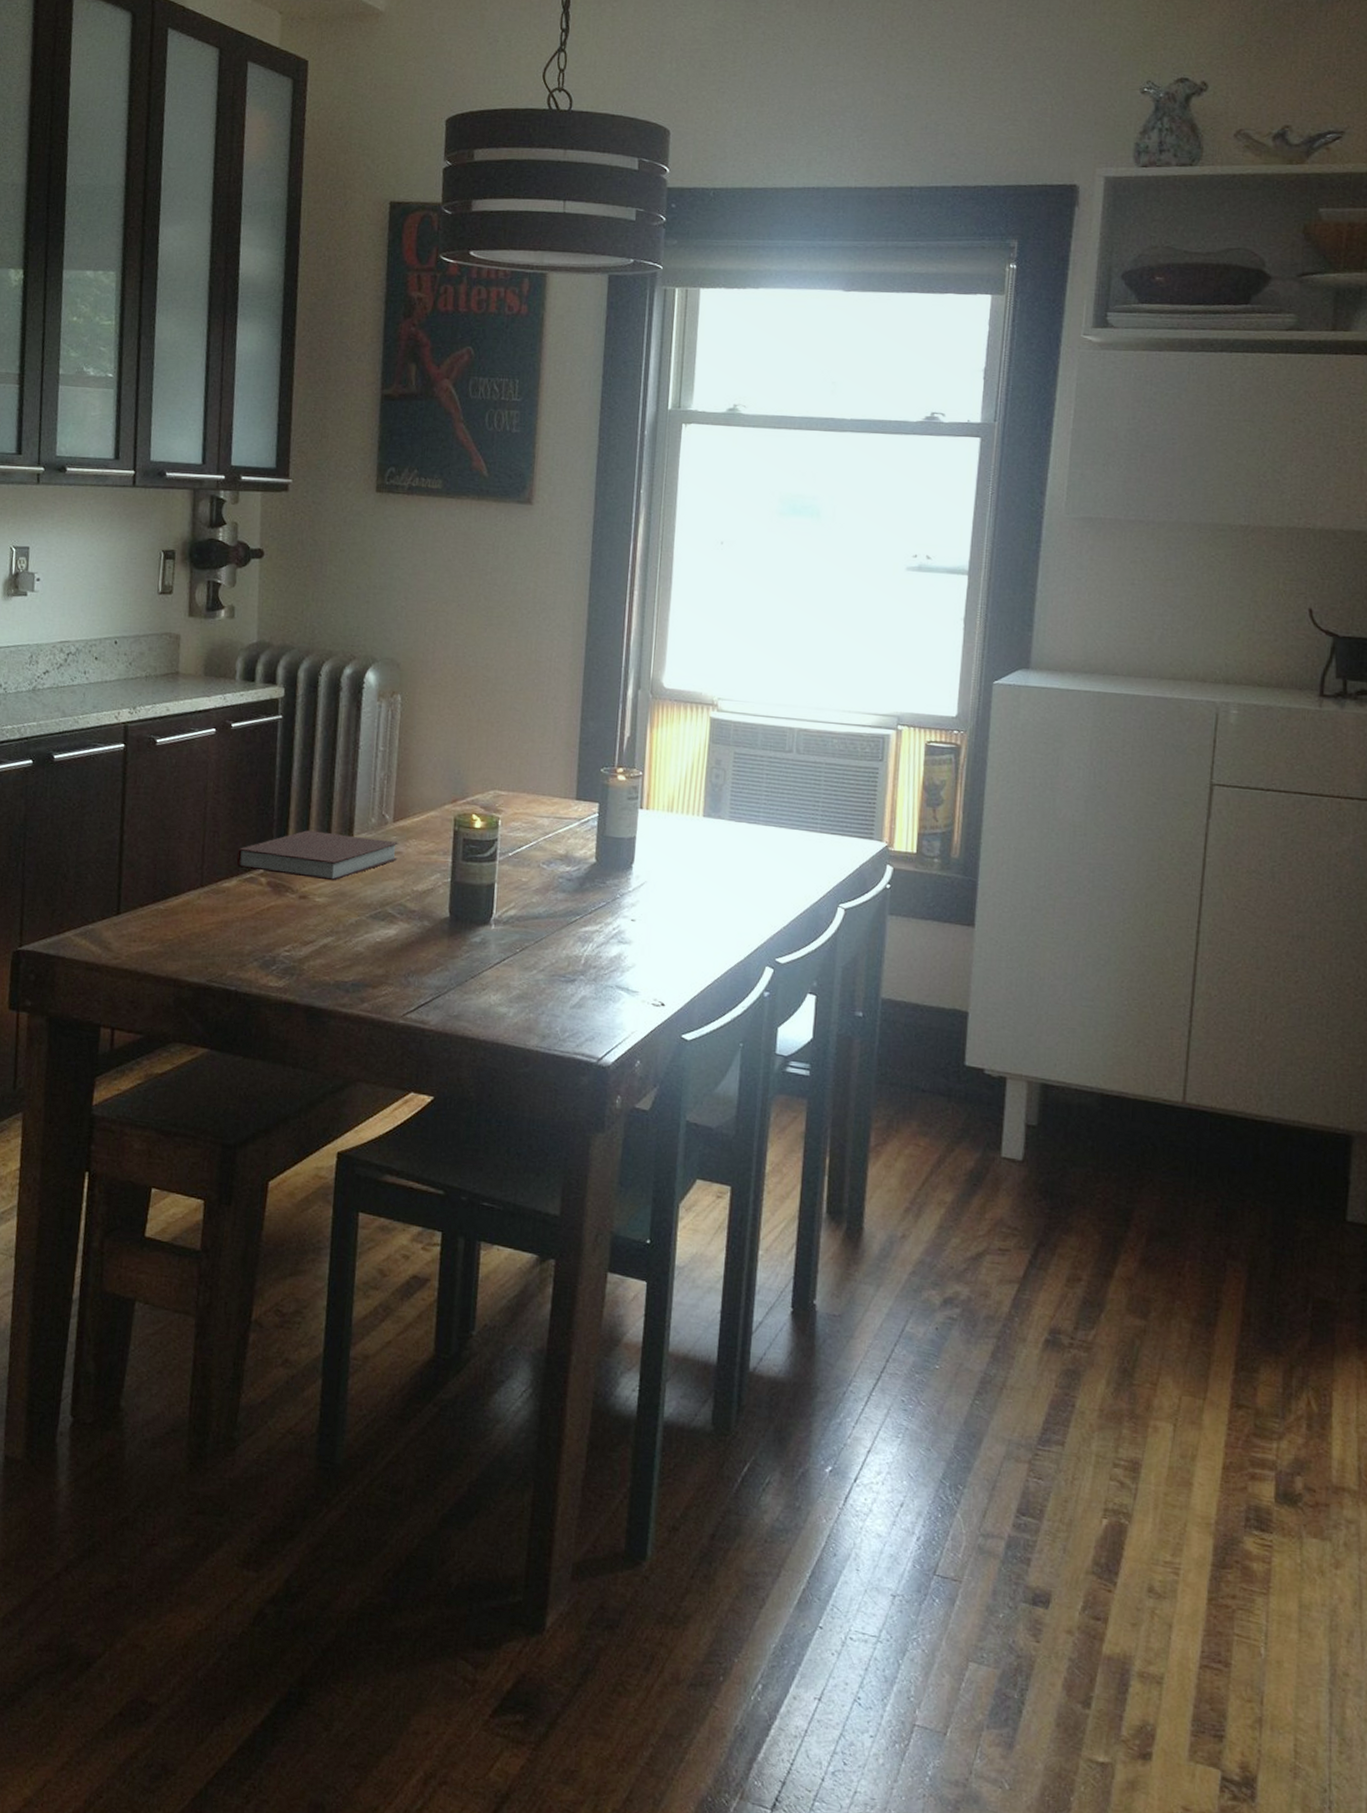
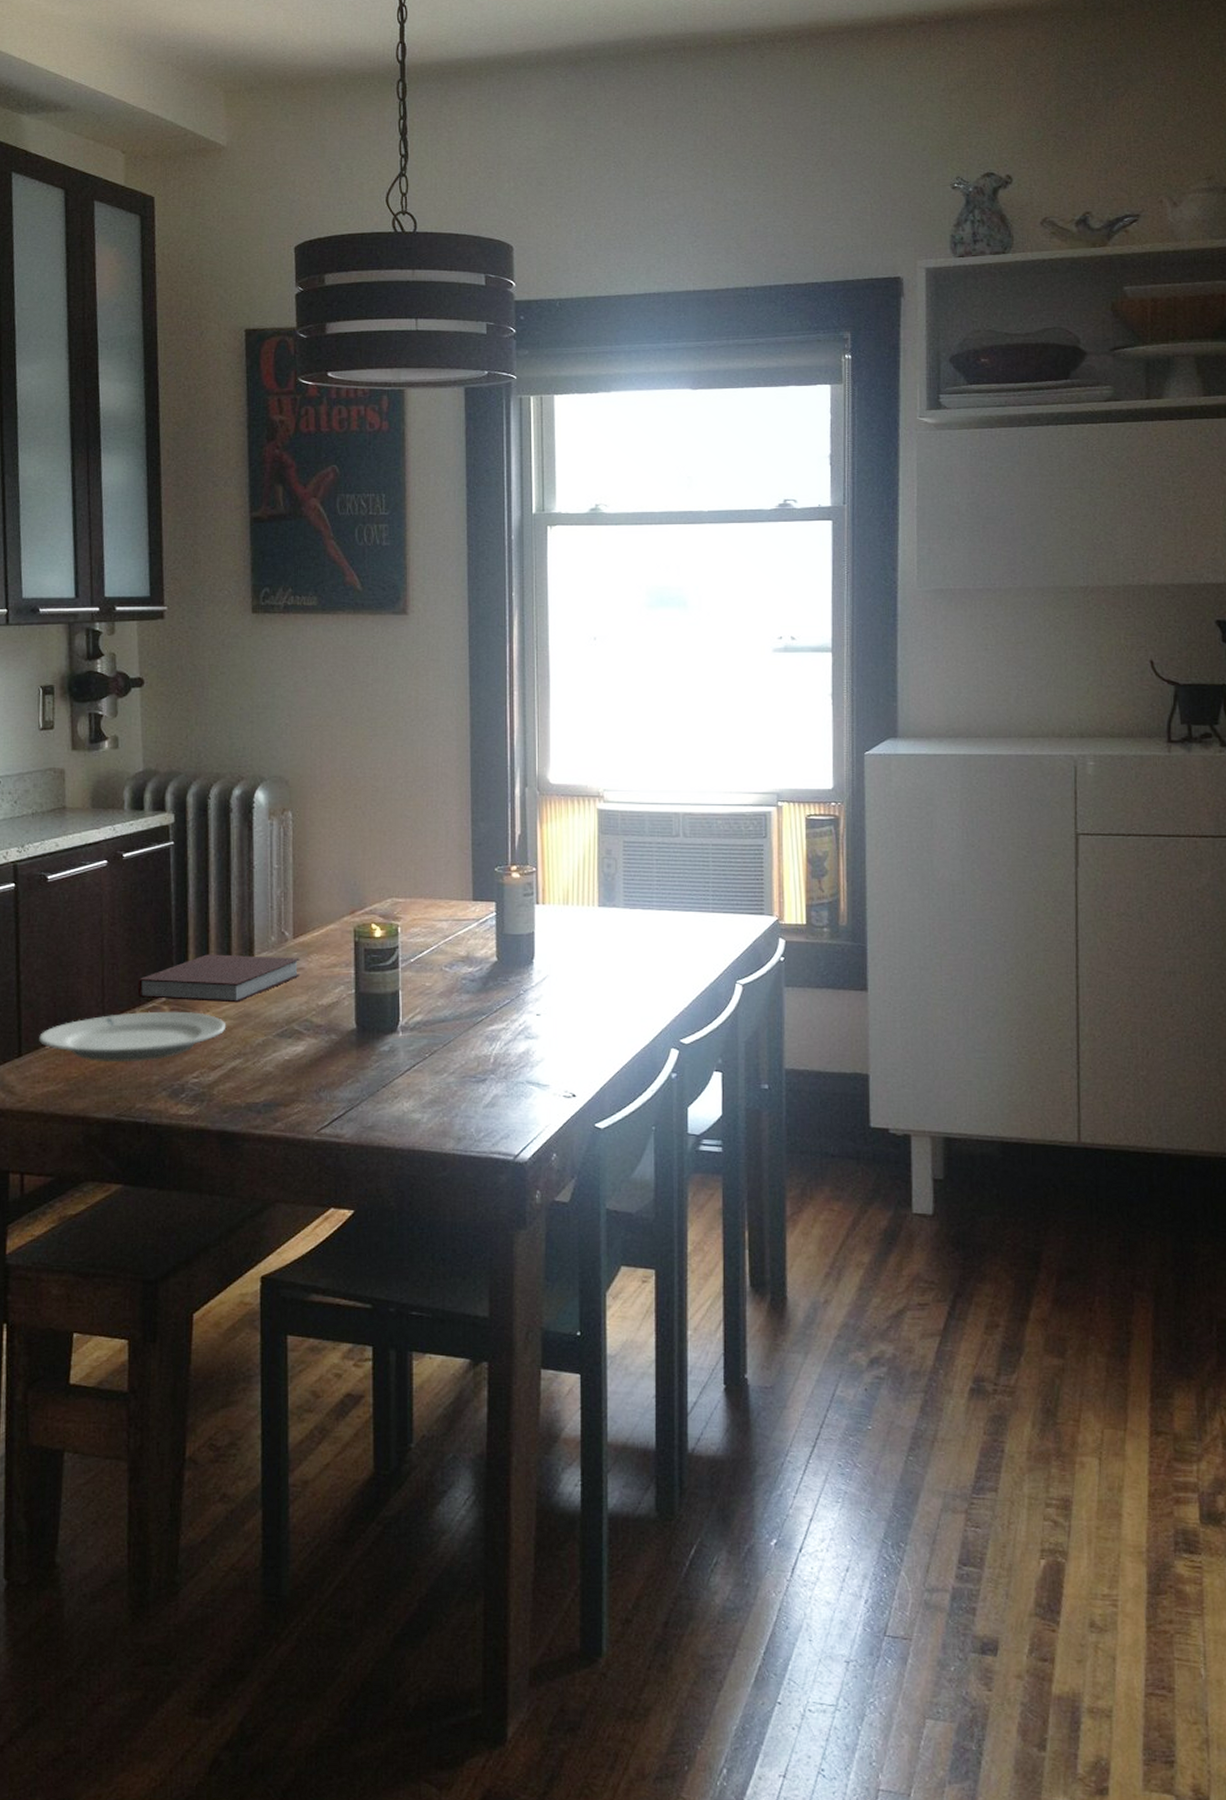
plate: none [138,881,321,930] -> present [39,1011,227,1063]

